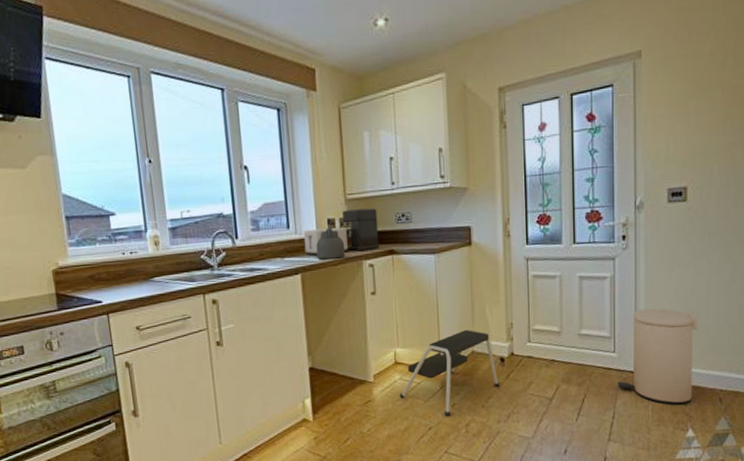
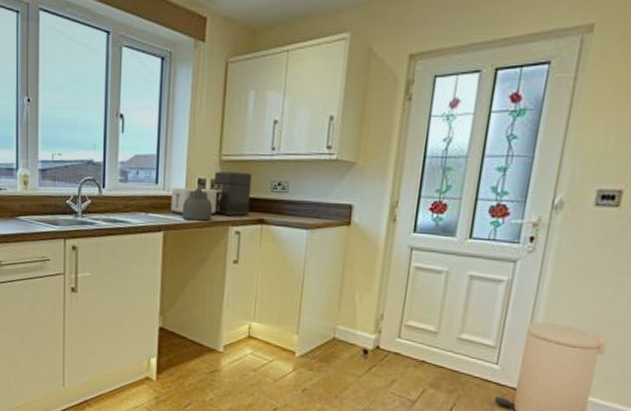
step stool: present [399,330,499,417] -> none [248,314,358,401]

